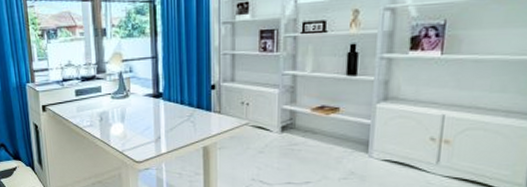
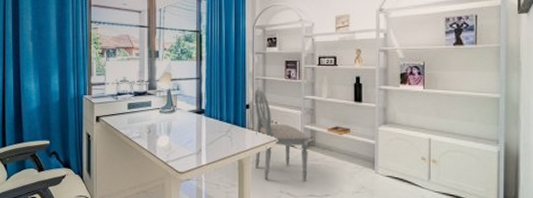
dining chair: none [220,64,288,168] -> present [254,87,309,181]

